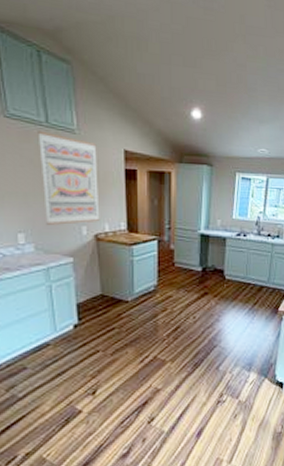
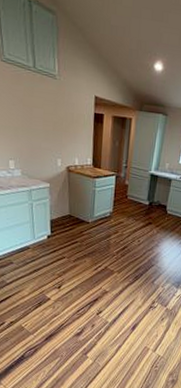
wall art: present [38,130,100,225] -> none [27,74,73,157]

